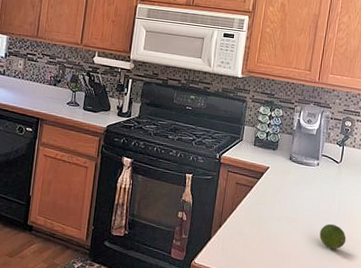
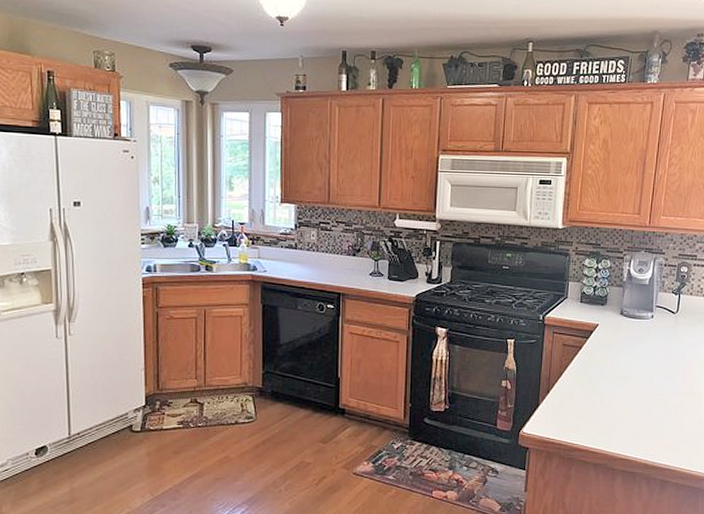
fruit: present [319,223,346,250] -> none [656,379,686,406]

